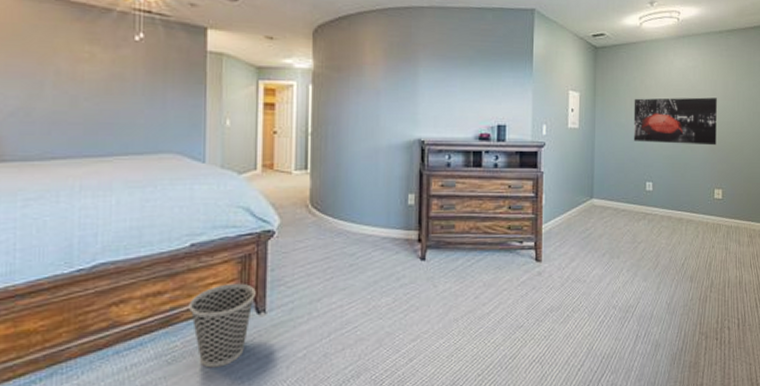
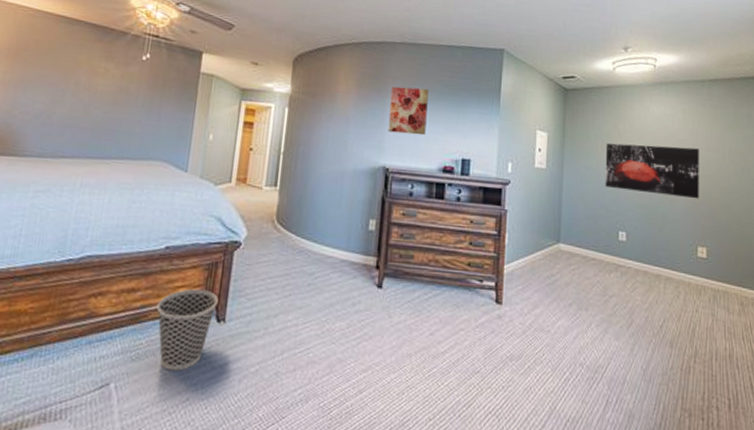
wall art: none [421,54,461,104] -> present [388,86,429,136]

